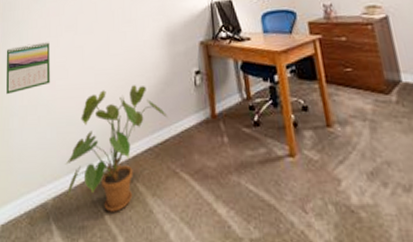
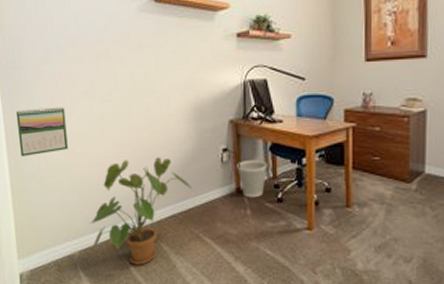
wastebasket: none [210,80,241,123] -> present [237,159,268,198]

